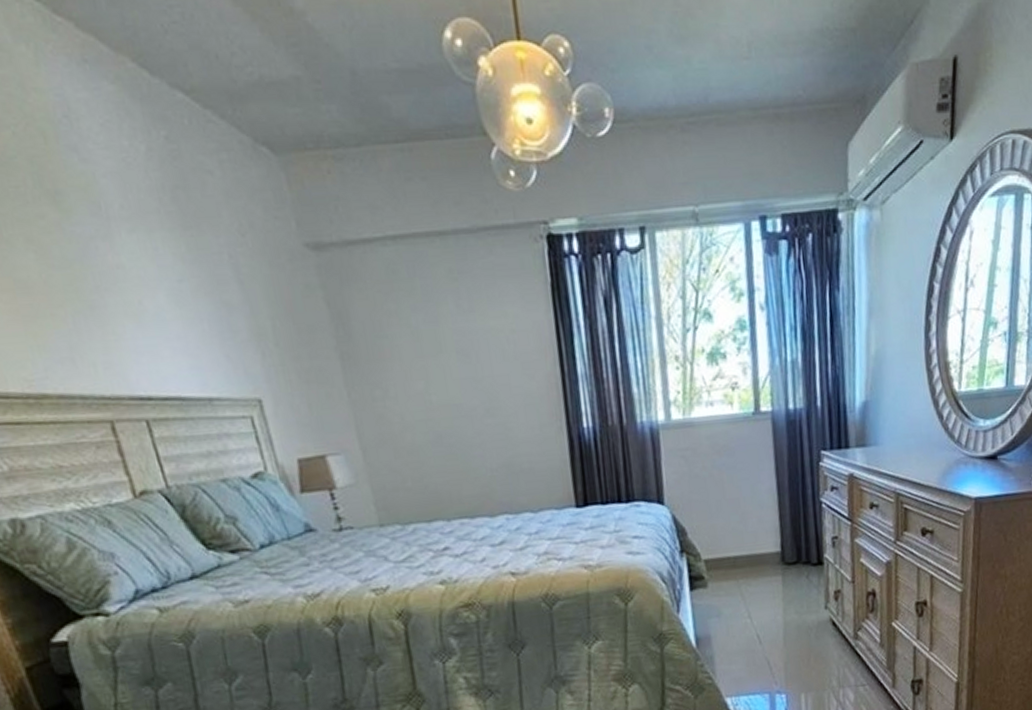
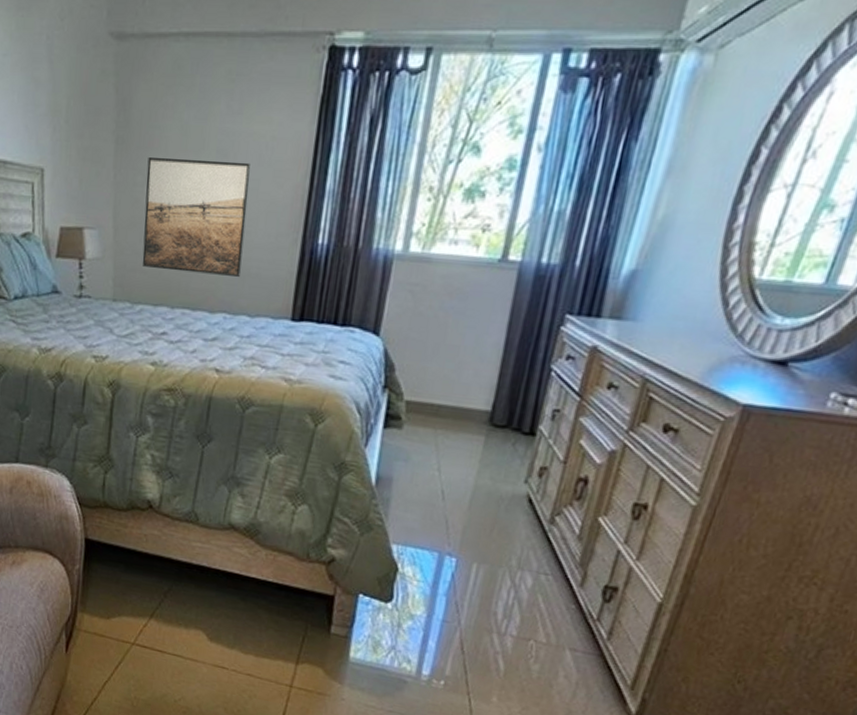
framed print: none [382,359,514,484] -> present [142,157,252,277]

